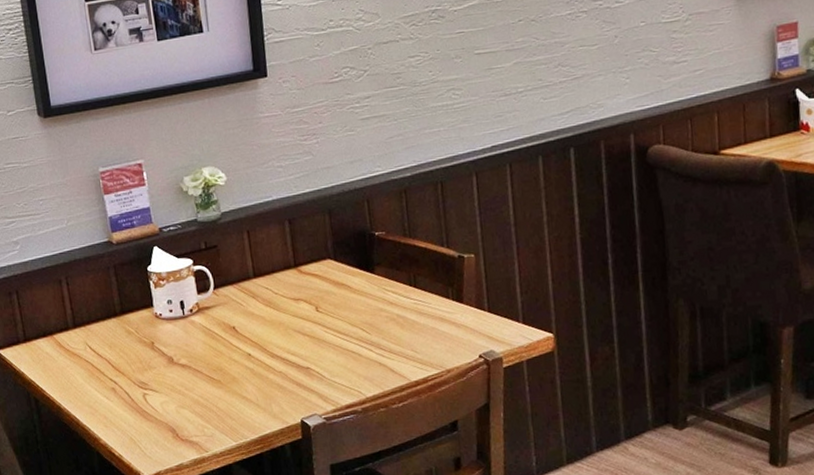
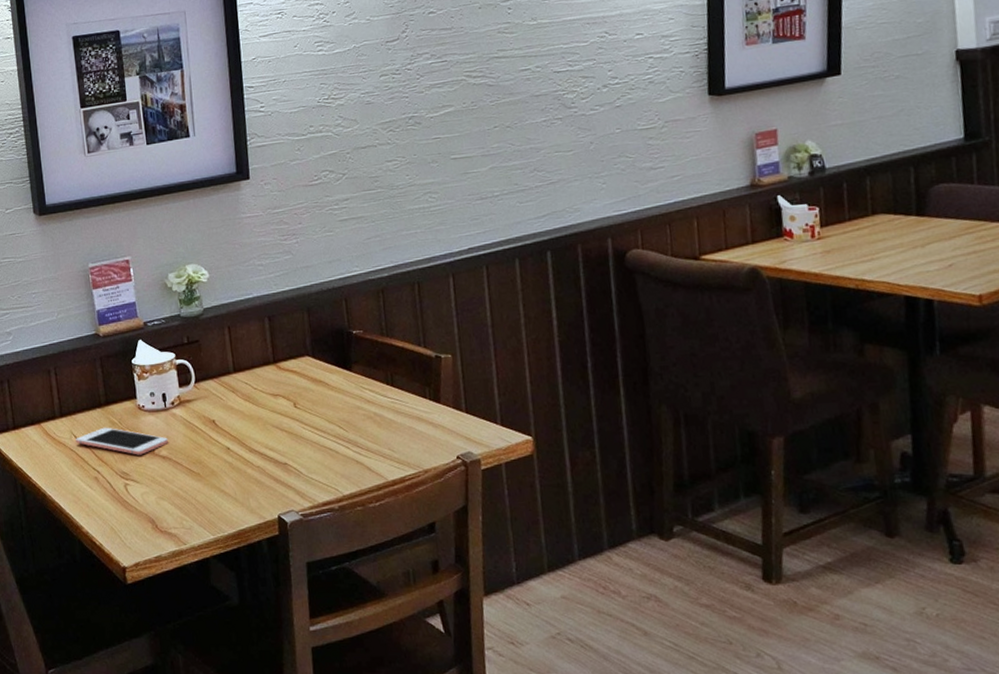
cell phone: none [90,337,187,365] -> present [76,427,168,455]

